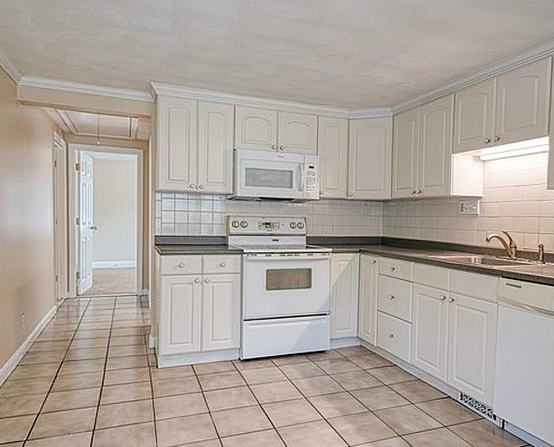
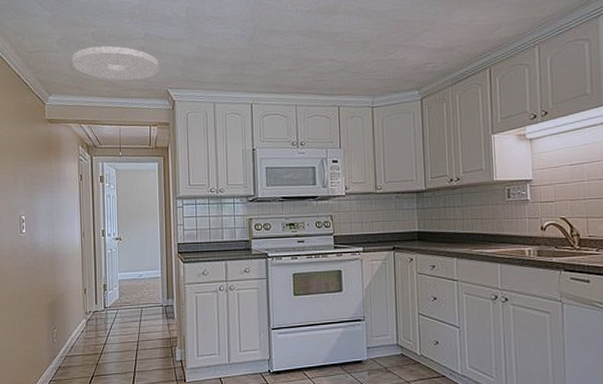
ceiling light: none [48,29,142,69] -> present [72,45,159,81]

